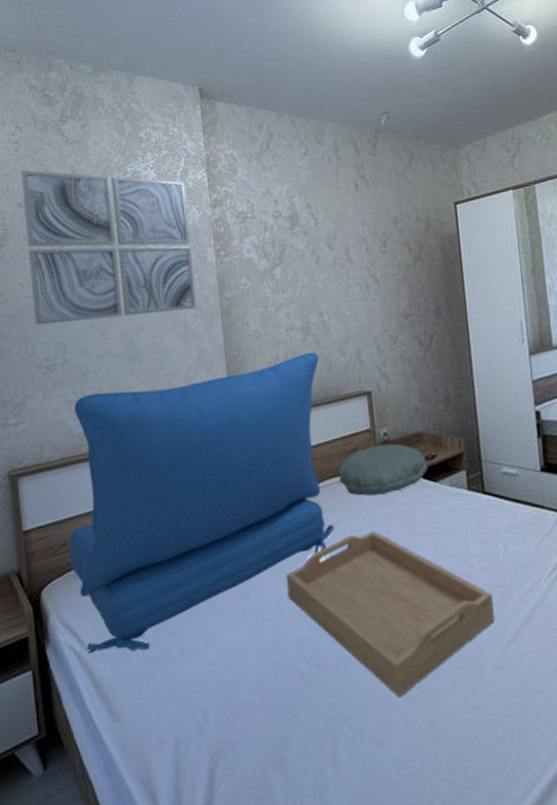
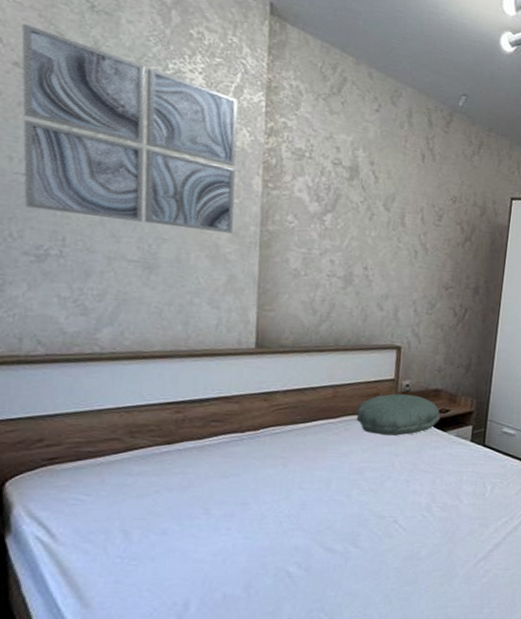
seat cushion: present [68,352,334,653] -> none [44,294,357,545]
serving tray: present [286,530,495,698] -> none [288,464,473,597]

